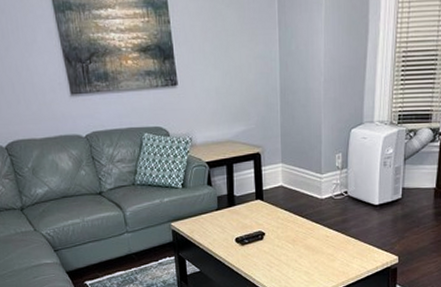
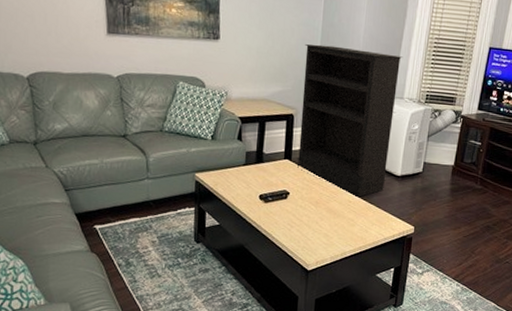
bookshelf: none [264,75,369,232] -> present [297,44,403,198]

